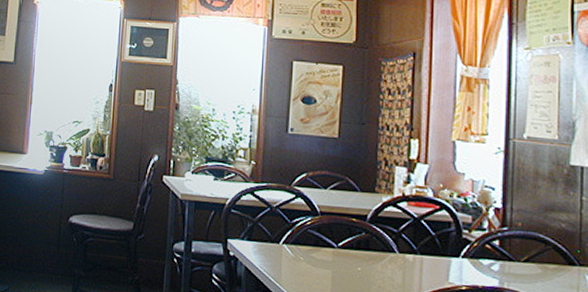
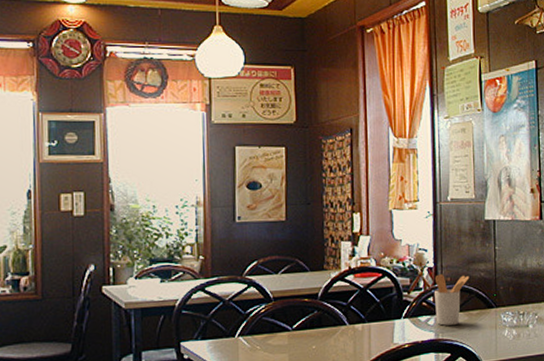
utensil holder: none [500,217,547,276] -> present [433,274,470,326]

